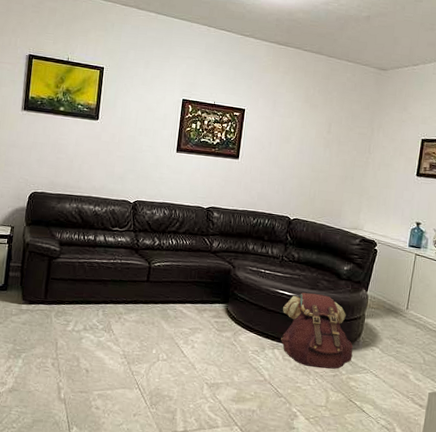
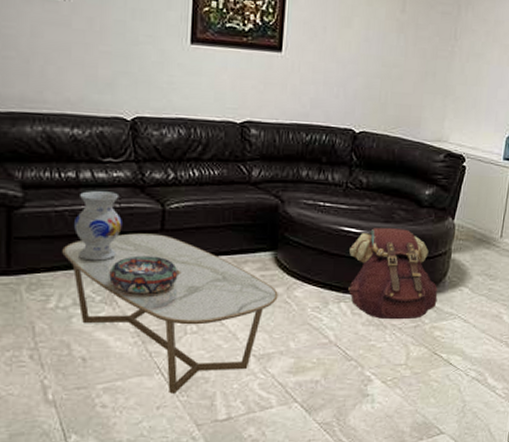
coffee table: none [80,281,227,406] -> present [62,233,278,394]
vase: none [90,249,122,300] -> present [74,191,122,261]
decorative bowl: none [109,298,157,327] -> present [109,255,178,294]

